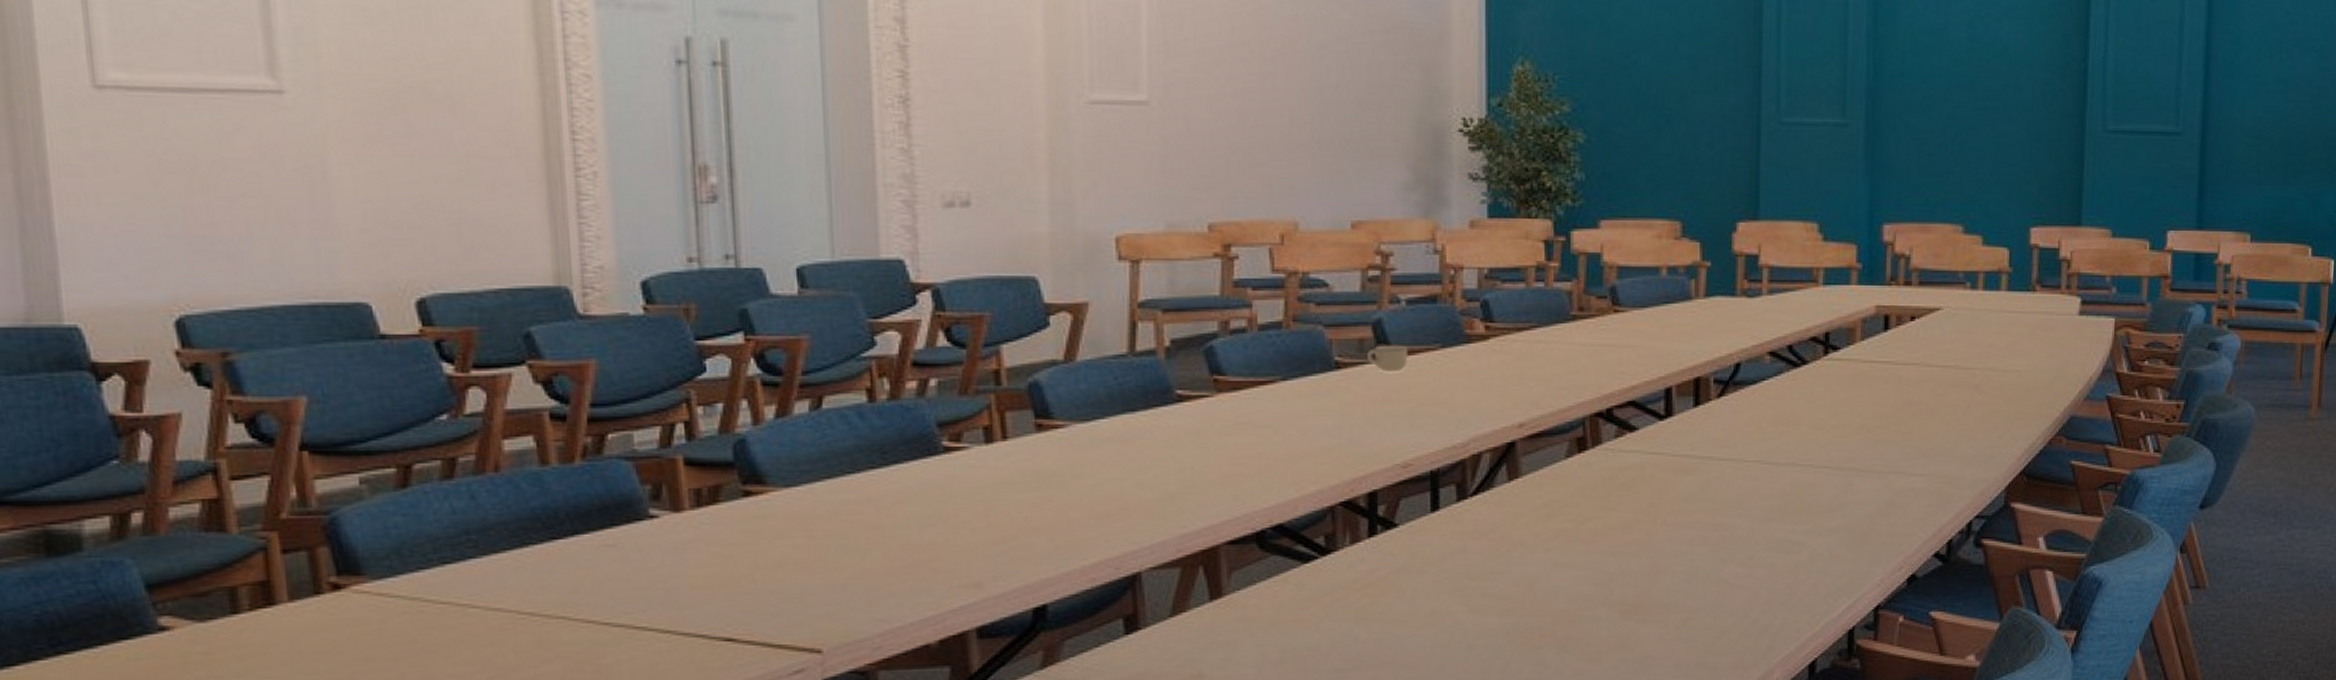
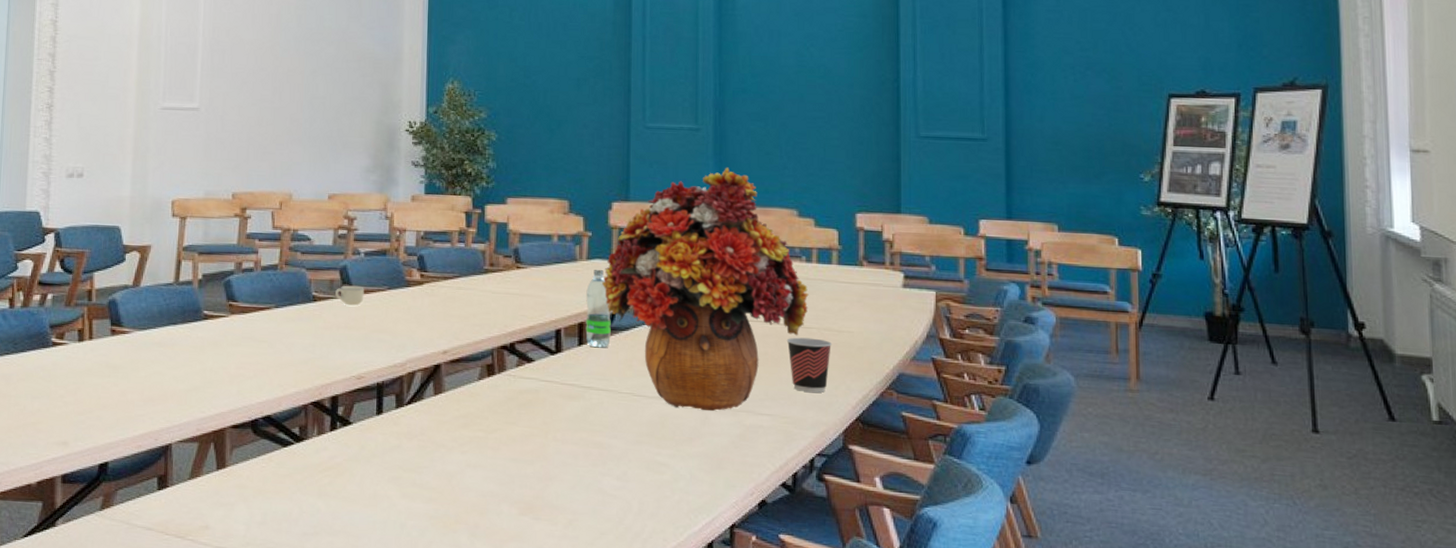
bottle: none [1703,308,1735,408] -> present [585,269,611,348]
flower arrangement: none [1723,173,1973,475] -> present [601,167,809,411]
cup: none [1945,381,1998,445] -> present [786,337,833,393]

